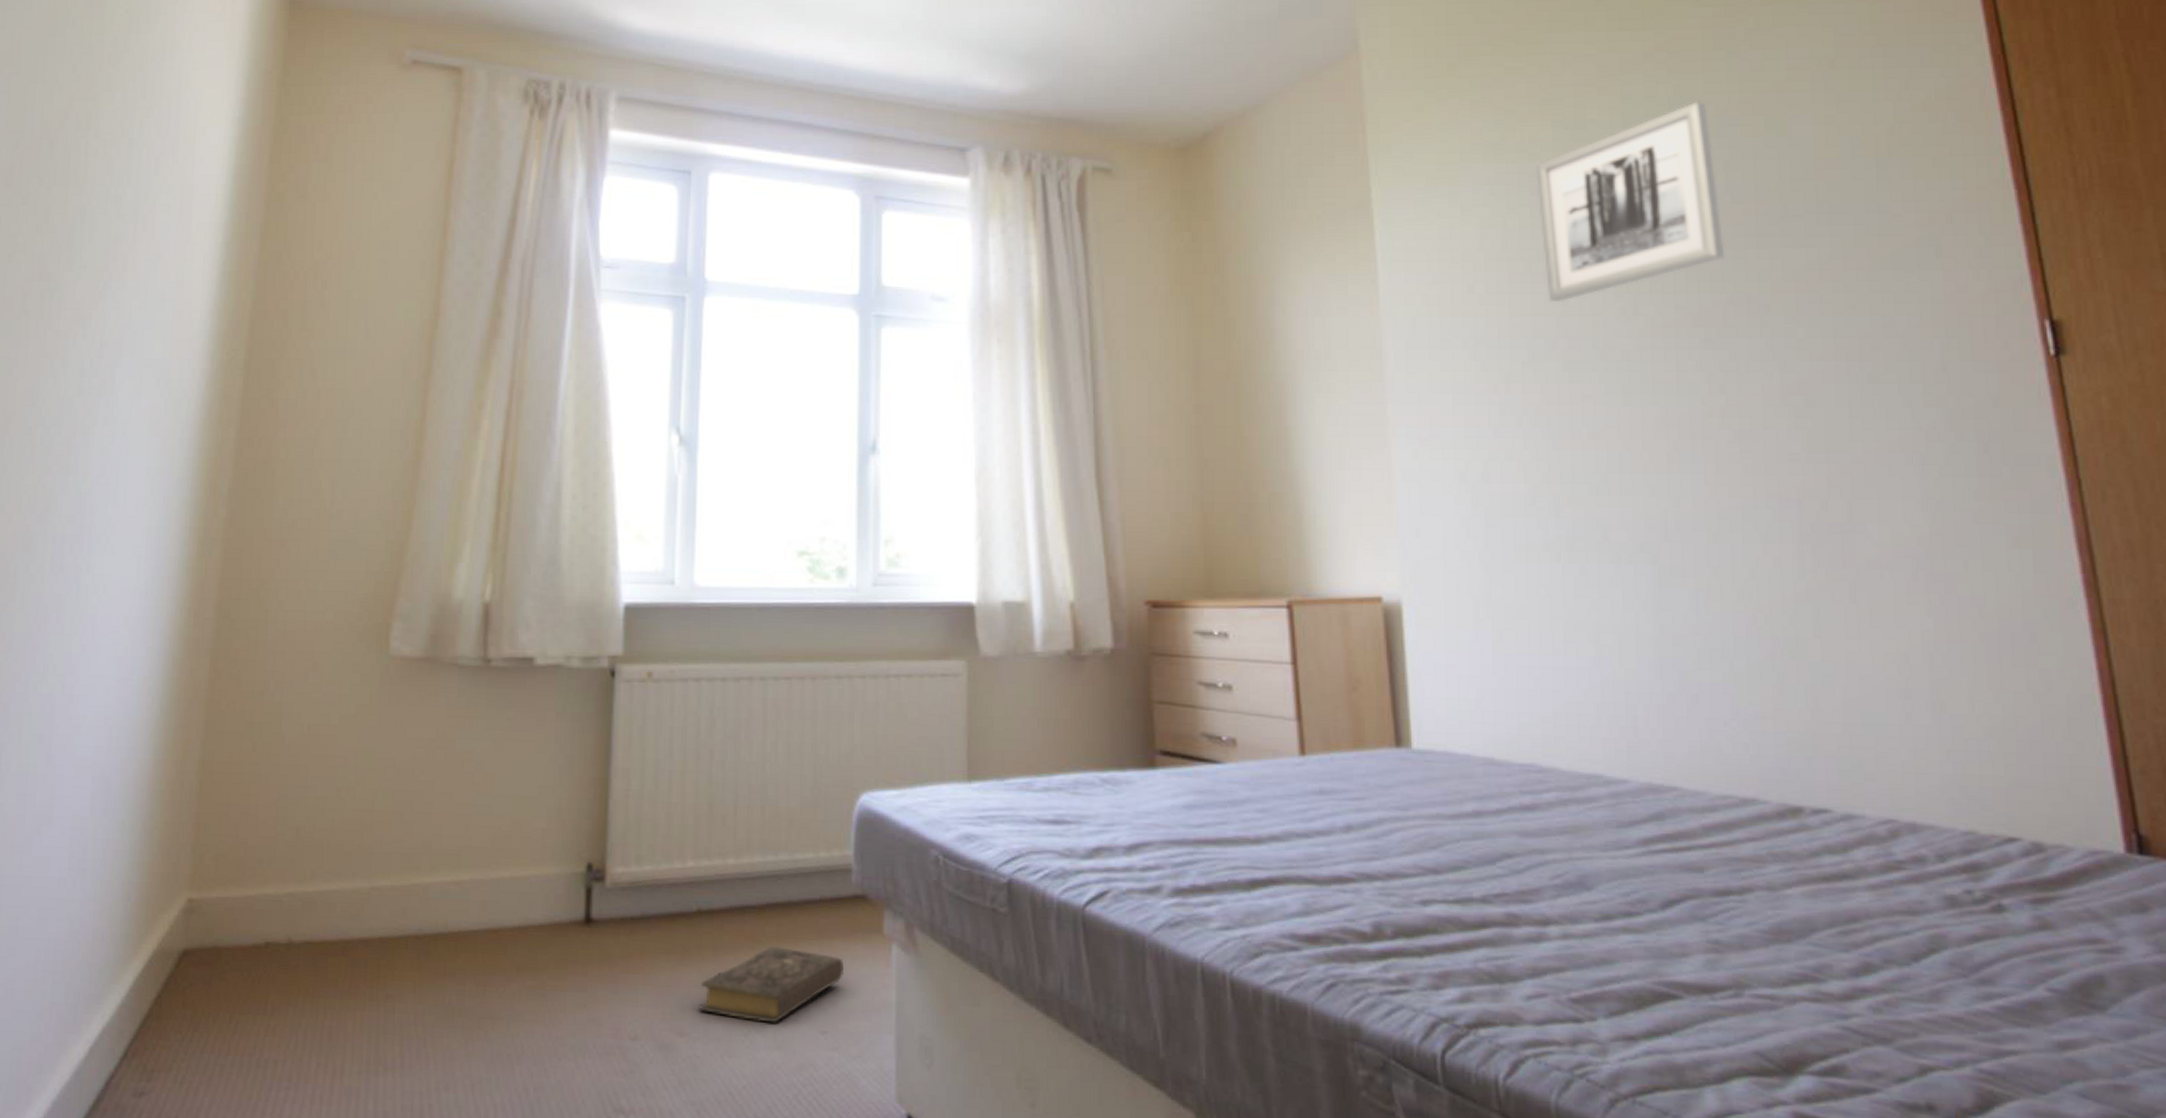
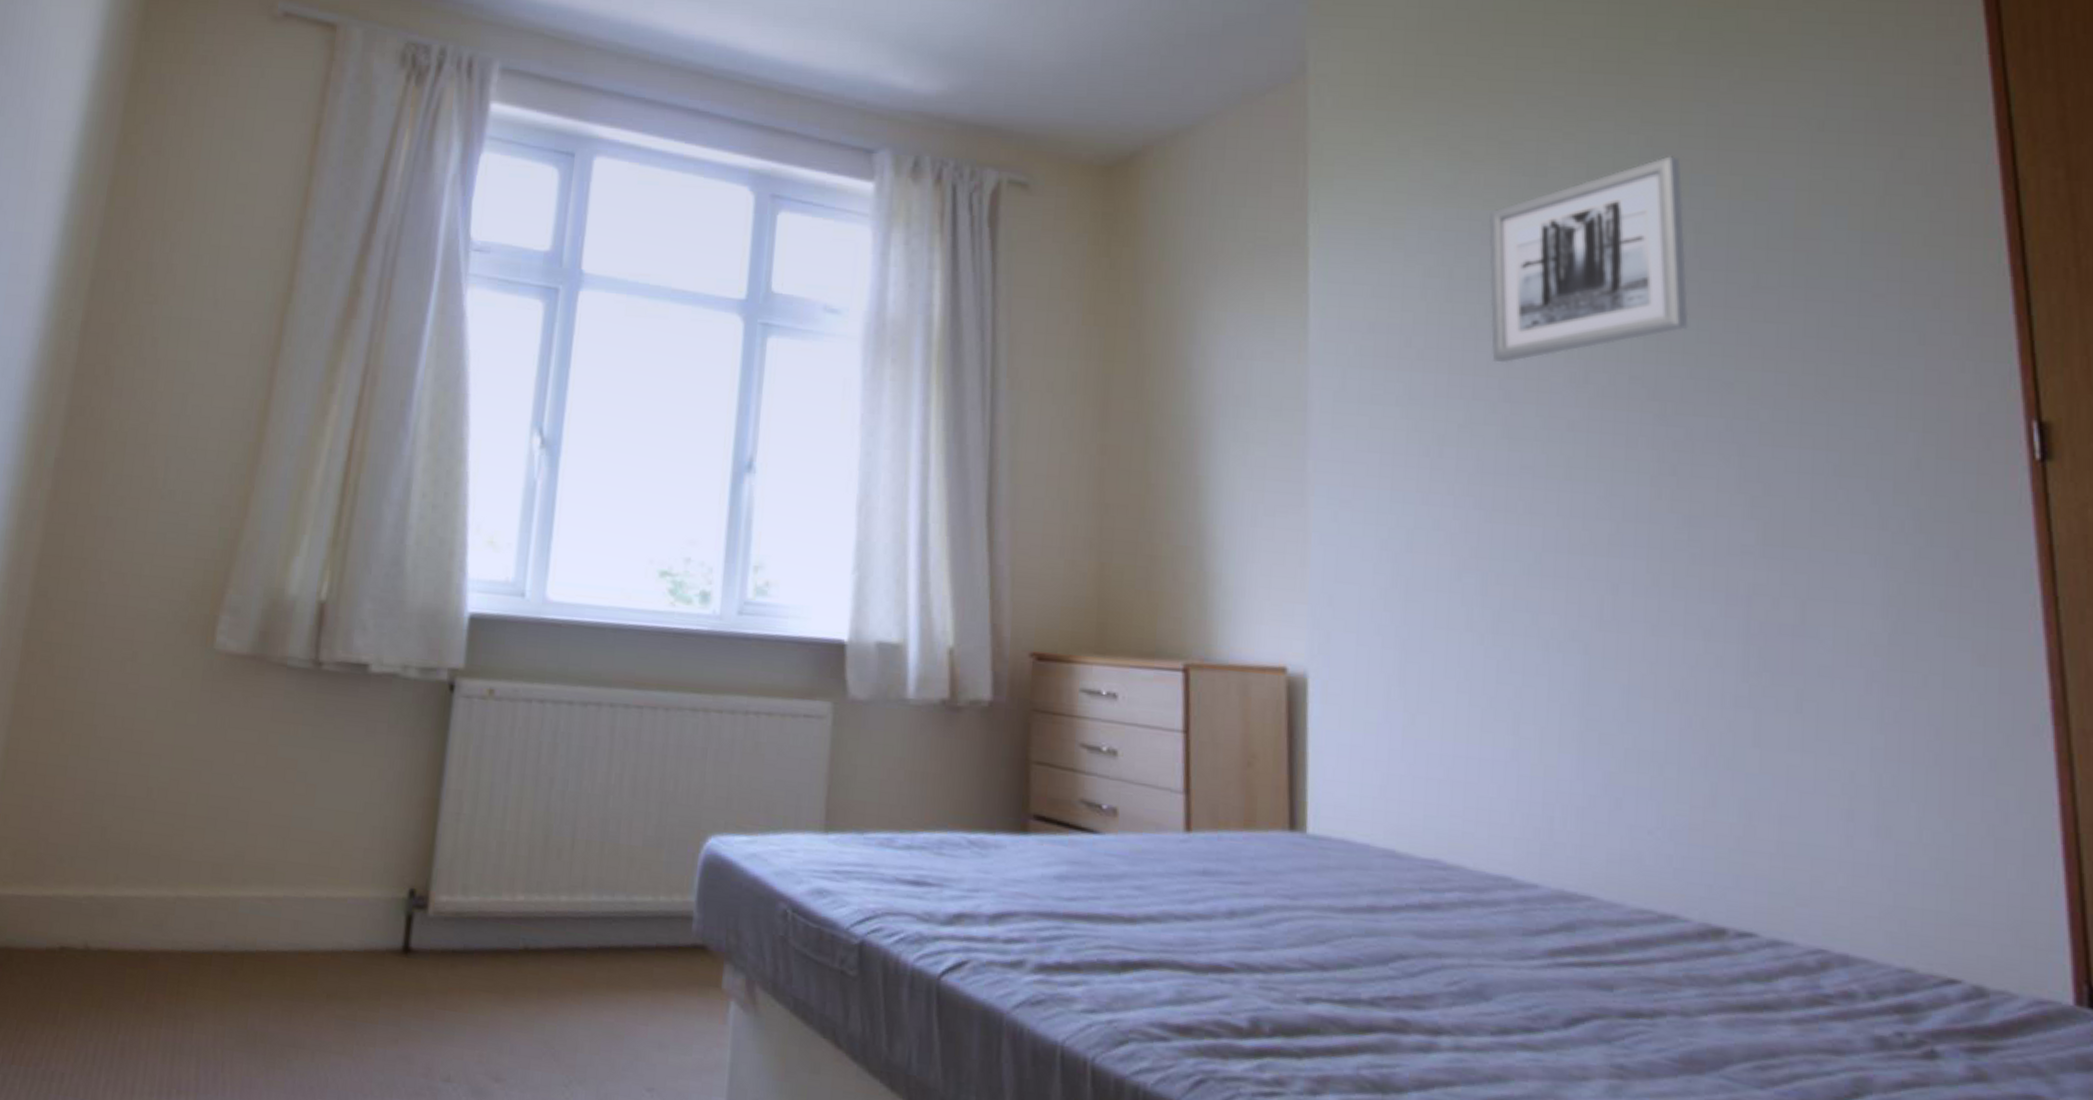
book: present [698,945,845,1023] -> none [517,991,677,1076]

